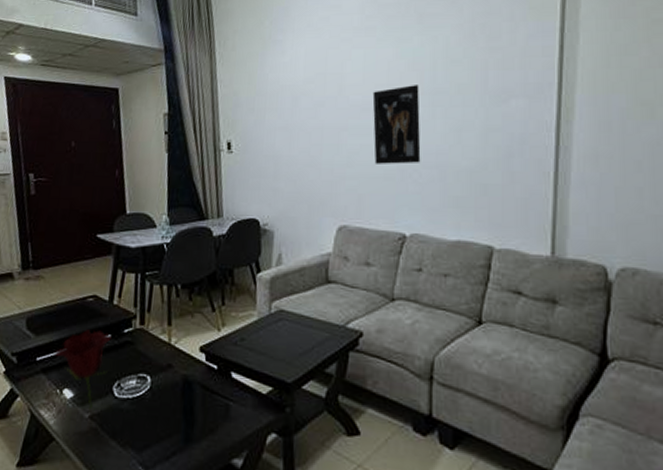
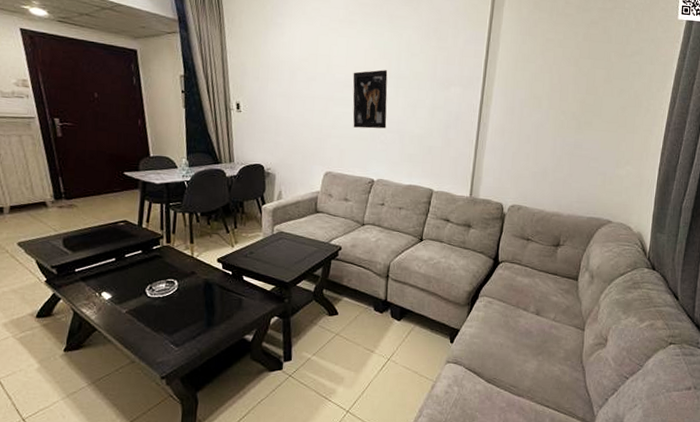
flower: present [55,329,111,413] -> none [92,247,142,309]

